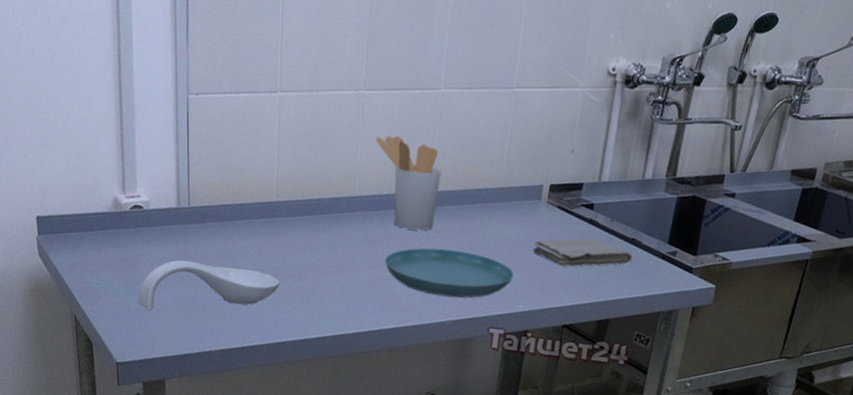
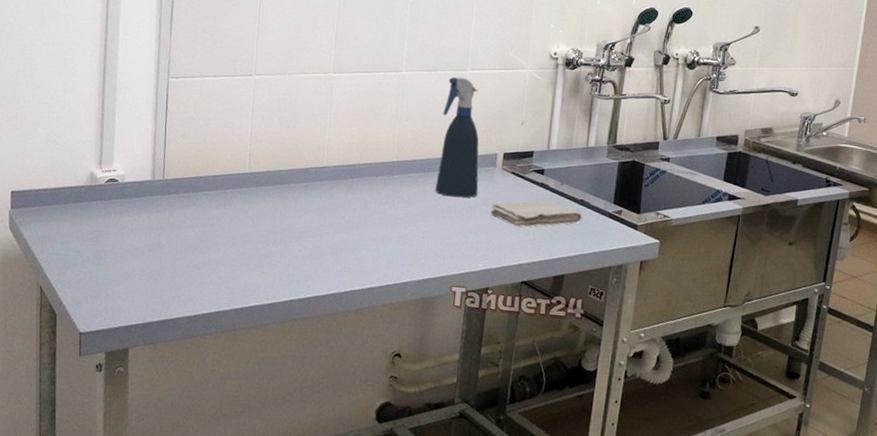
spoon rest: present [137,260,280,312] -> none [106,229,249,281]
utensil holder: present [376,135,442,231] -> none [344,112,404,197]
saucer: present [384,248,514,299] -> none [351,212,474,259]
spray bottle: none [474,95,525,234] -> present [435,77,479,198]

